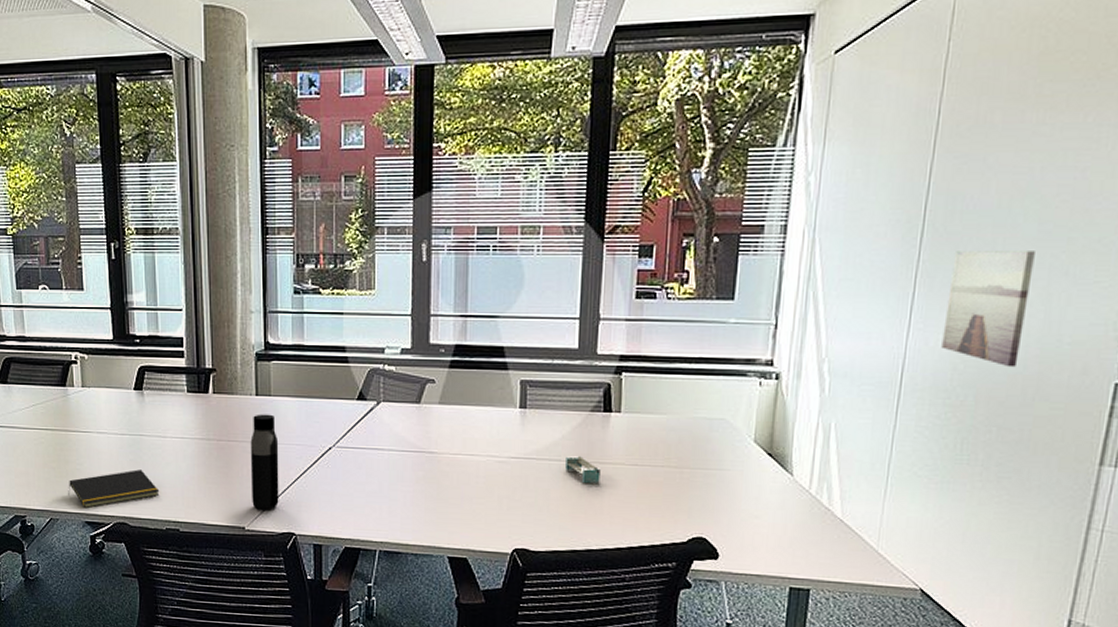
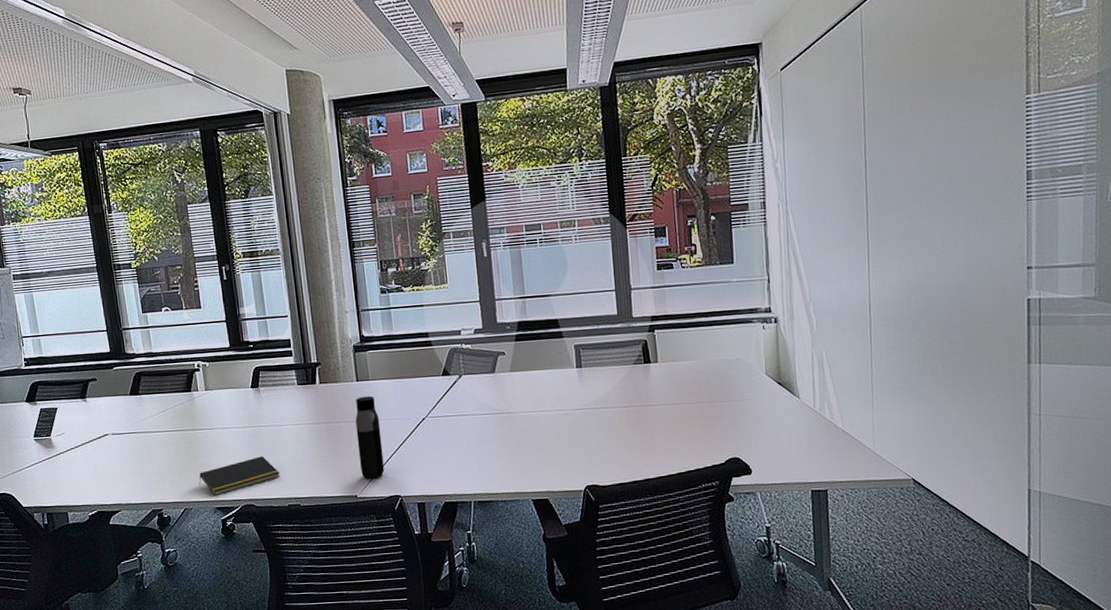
shelf: present [566,456,601,484] -> none [619,402,649,425]
wall art: present [941,251,1035,368] -> none [893,204,954,295]

